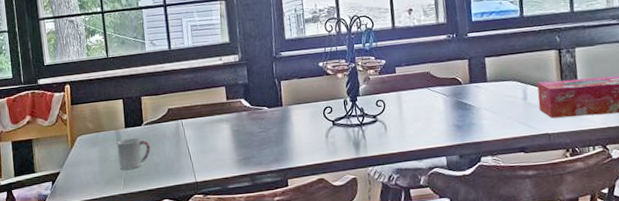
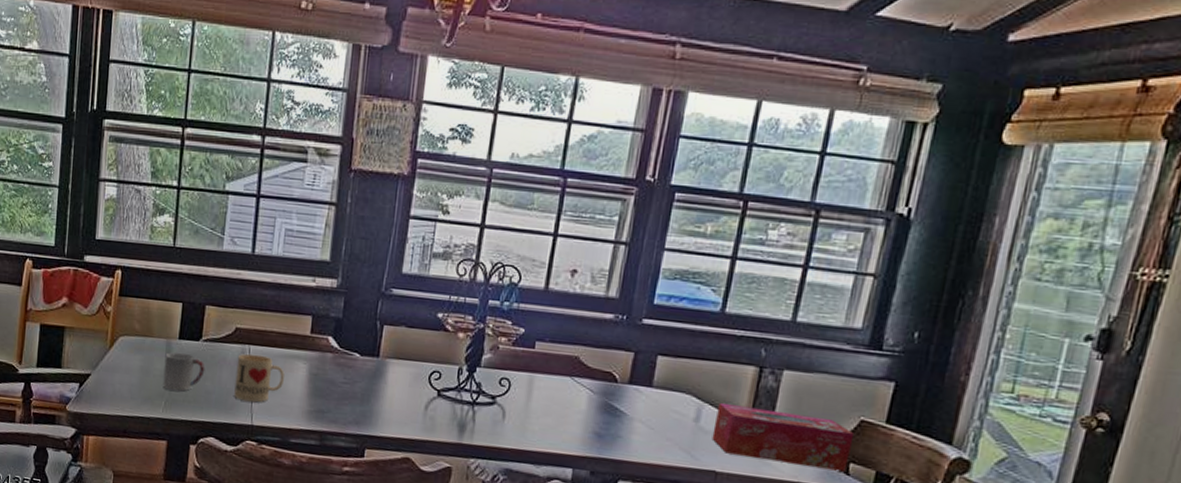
mug: none [174,125,214,165] -> present [234,353,284,403]

